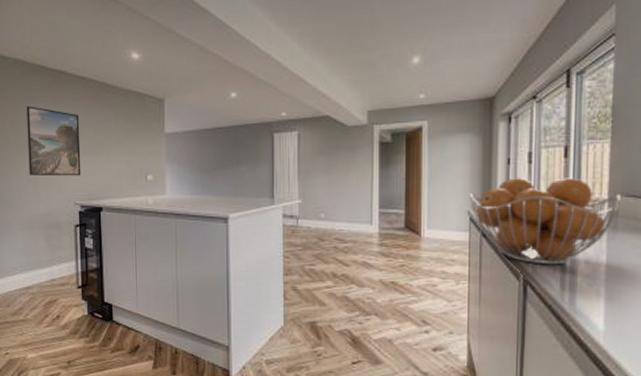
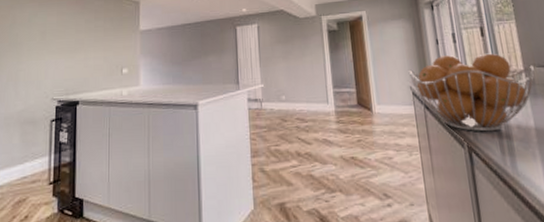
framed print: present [26,106,81,176] -> none [10,11,62,74]

